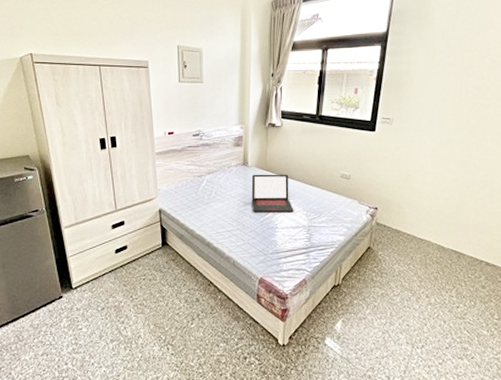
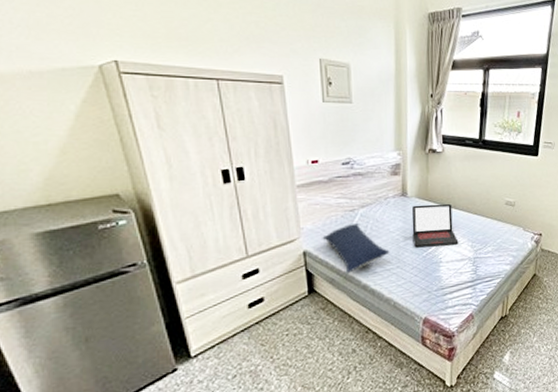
pillow: none [174,188,231,232] -> present [322,224,390,274]

